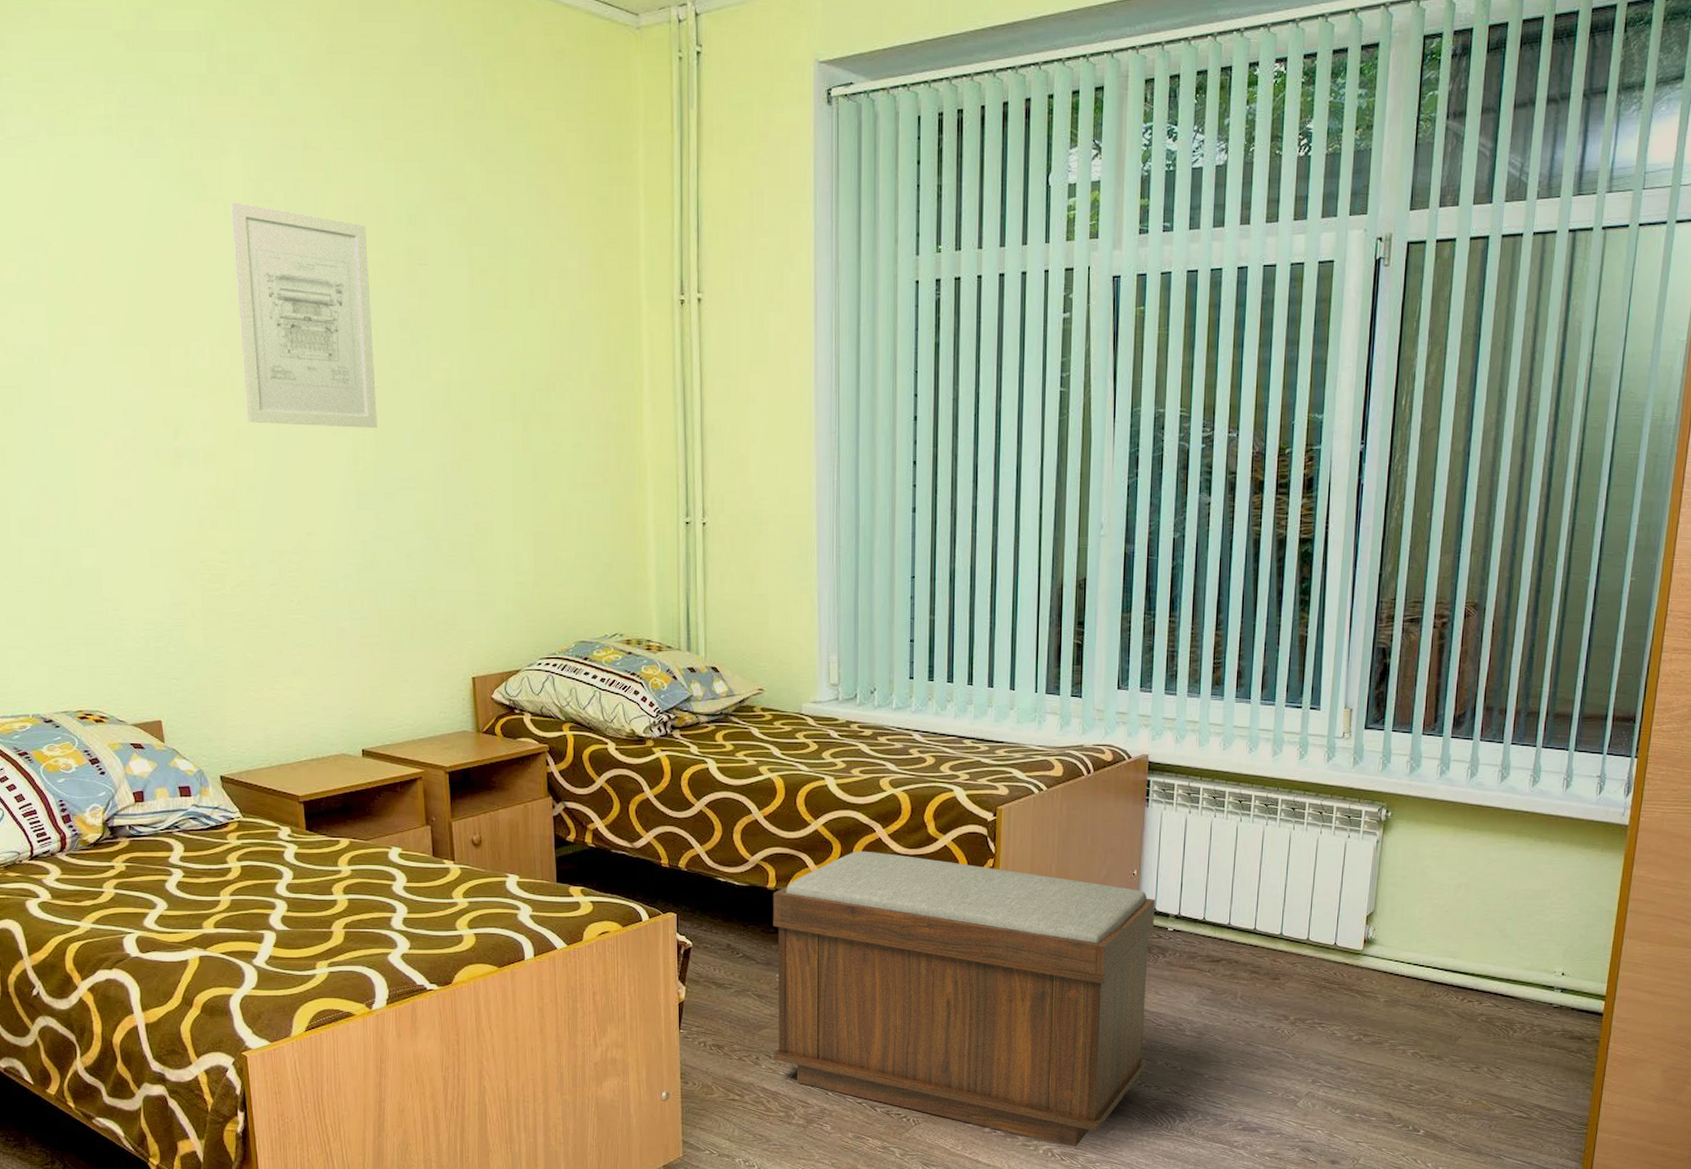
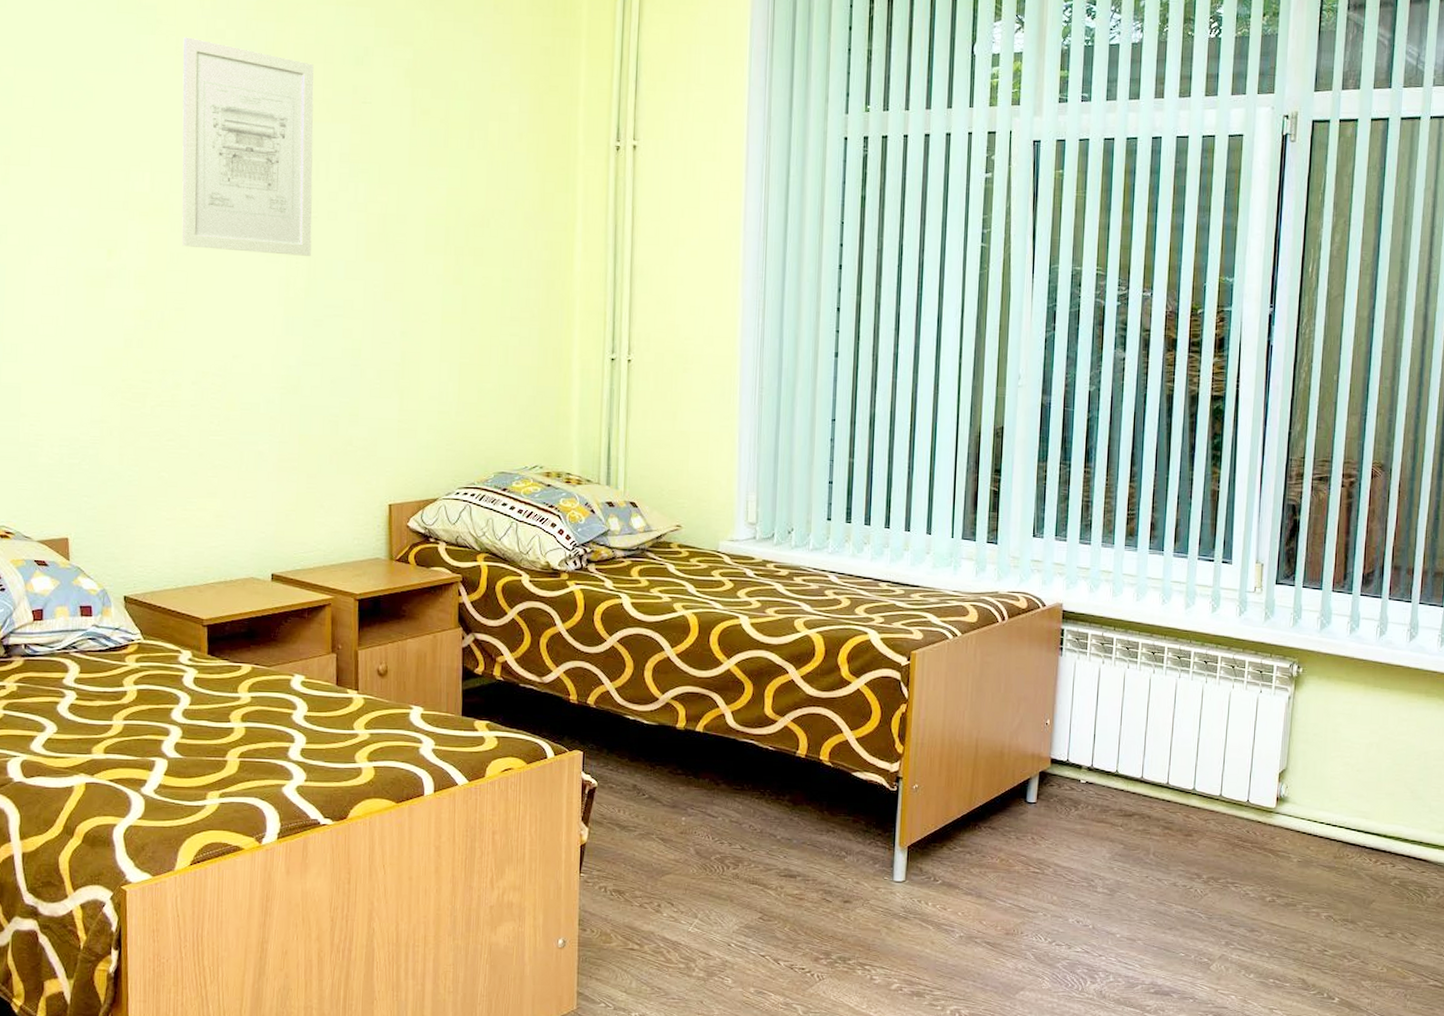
bench: present [773,851,1156,1147] -> none [675,692,1069,1008]

